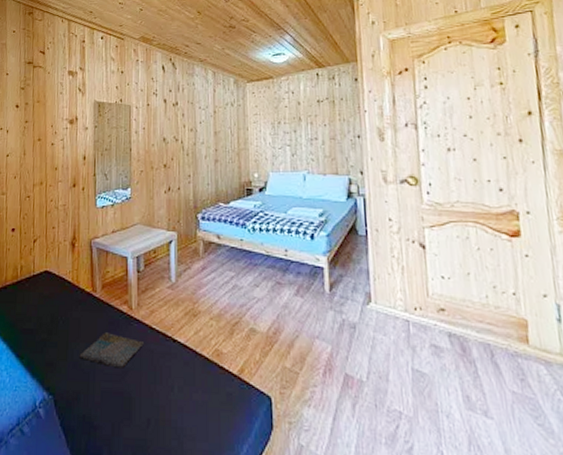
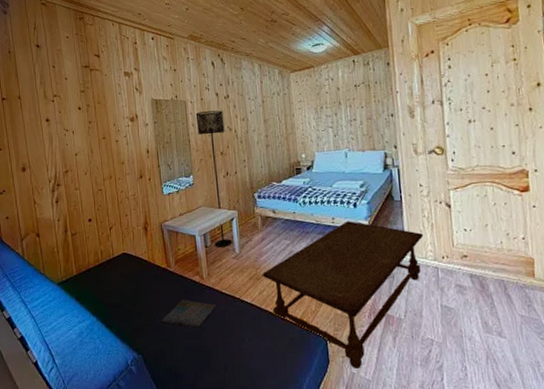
floor lamp: none [140,118,170,273] -> present [195,110,232,247]
coffee table: none [199,255,393,442] -> present [262,221,424,370]

